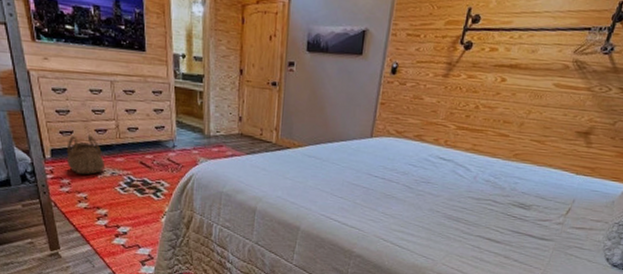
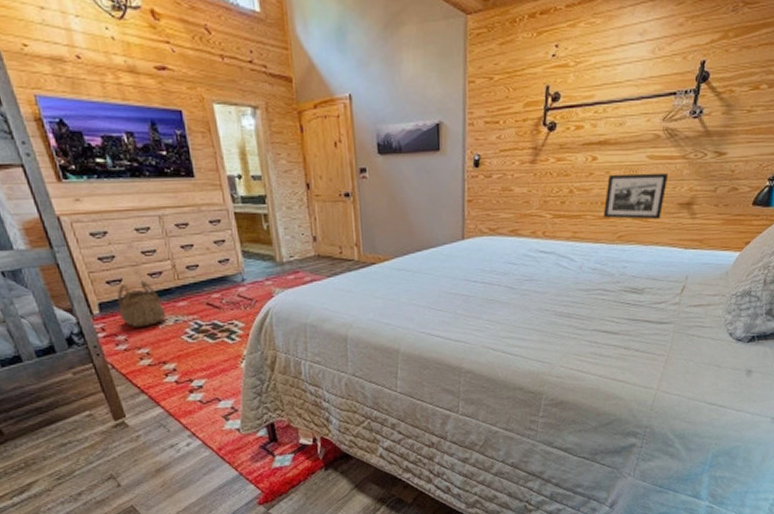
picture frame: none [503,96,572,143] -> present [603,172,669,220]

